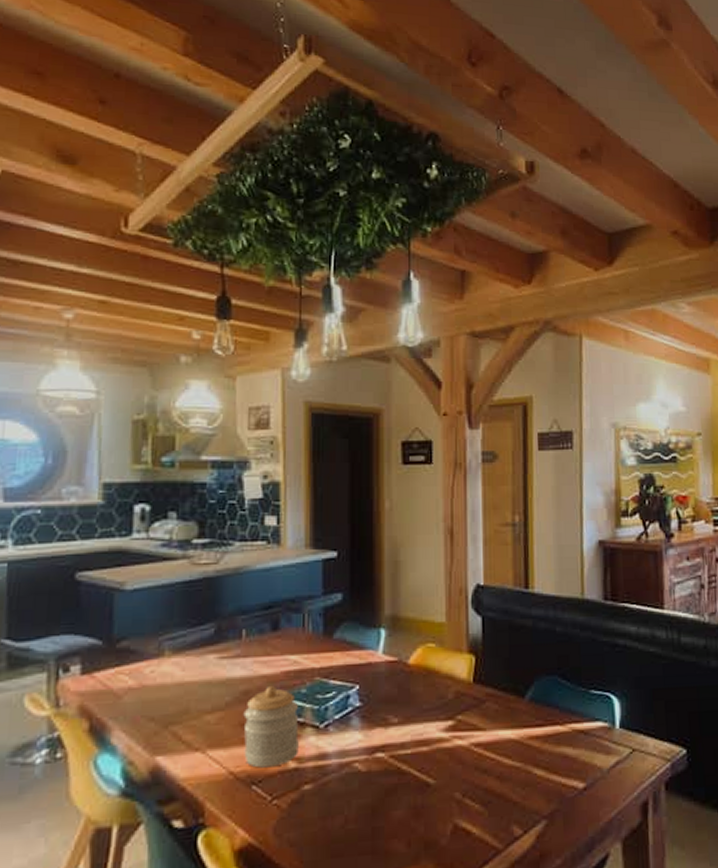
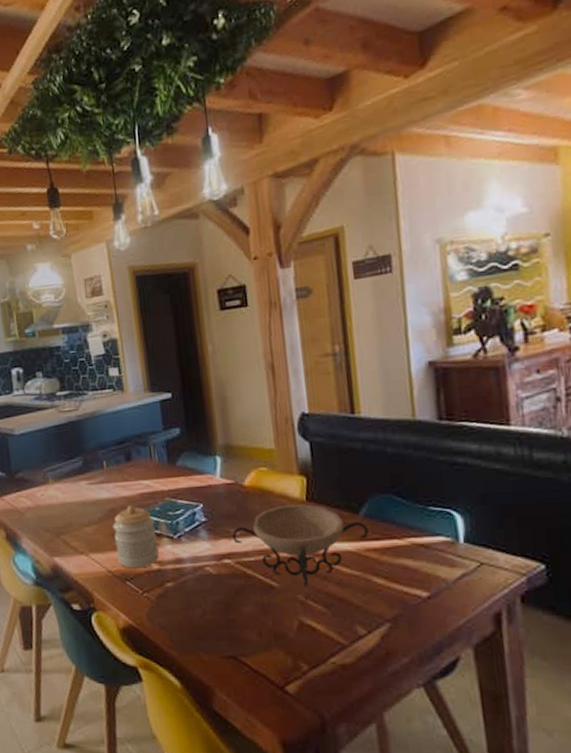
decorative bowl: none [390,686,534,783] -> present [232,504,369,588]

